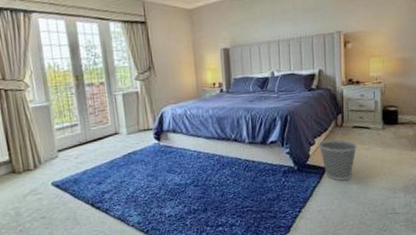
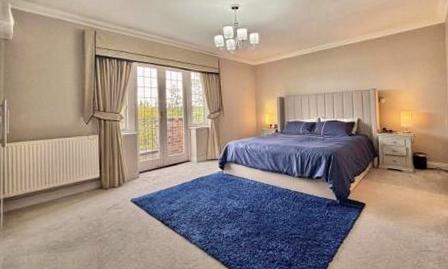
wastebasket: present [318,139,357,181] -> none [357,178,392,217]

